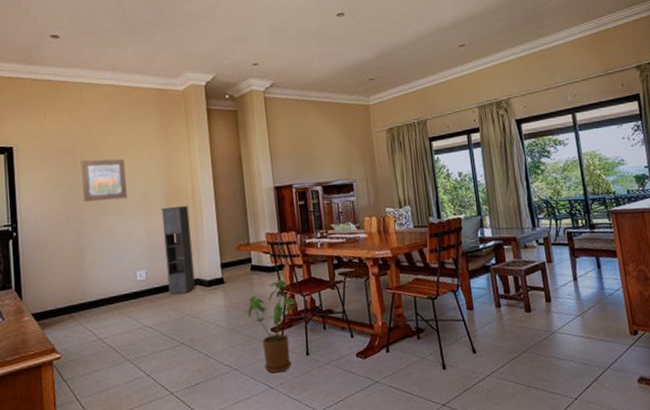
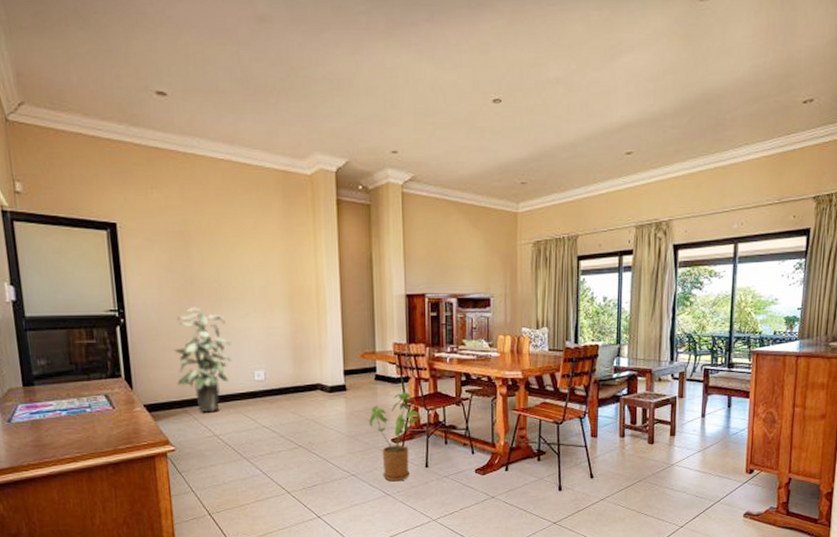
indoor plant: none [62,215,116,317] -> present [174,307,232,413]
wall art: present [80,158,127,202] -> none [193,246,245,293]
storage cabinet: present [161,205,195,295] -> none [282,305,316,398]

